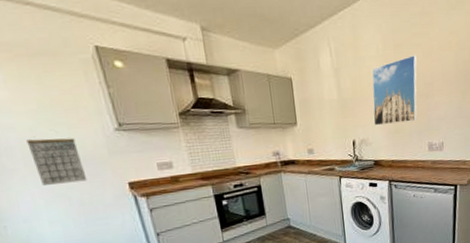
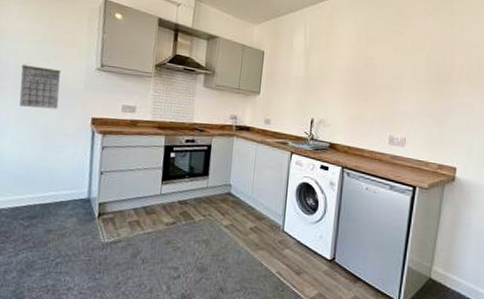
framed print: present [371,55,417,126] -> none [335,50,388,112]

